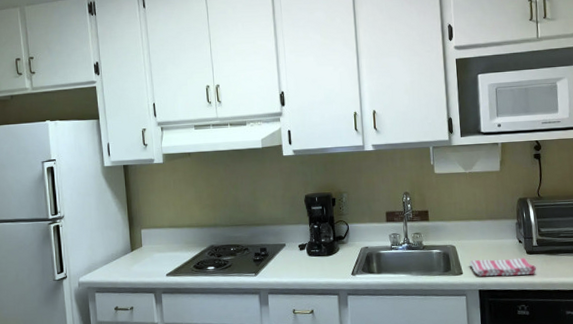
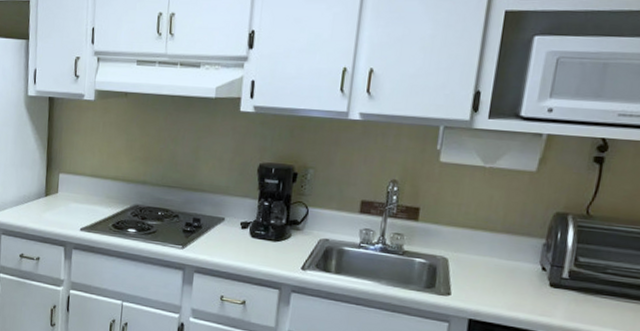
dish towel: present [470,257,537,277] -> none [463,280,561,315]

